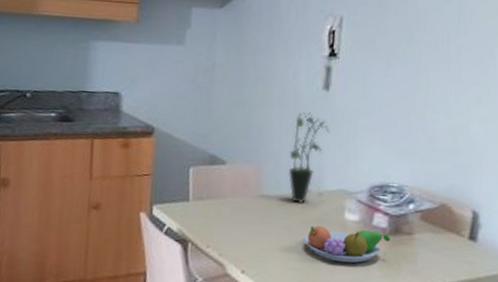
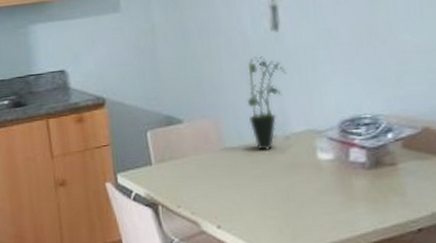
fruit bowl: present [304,225,390,264] -> none [277,167,372,205]

